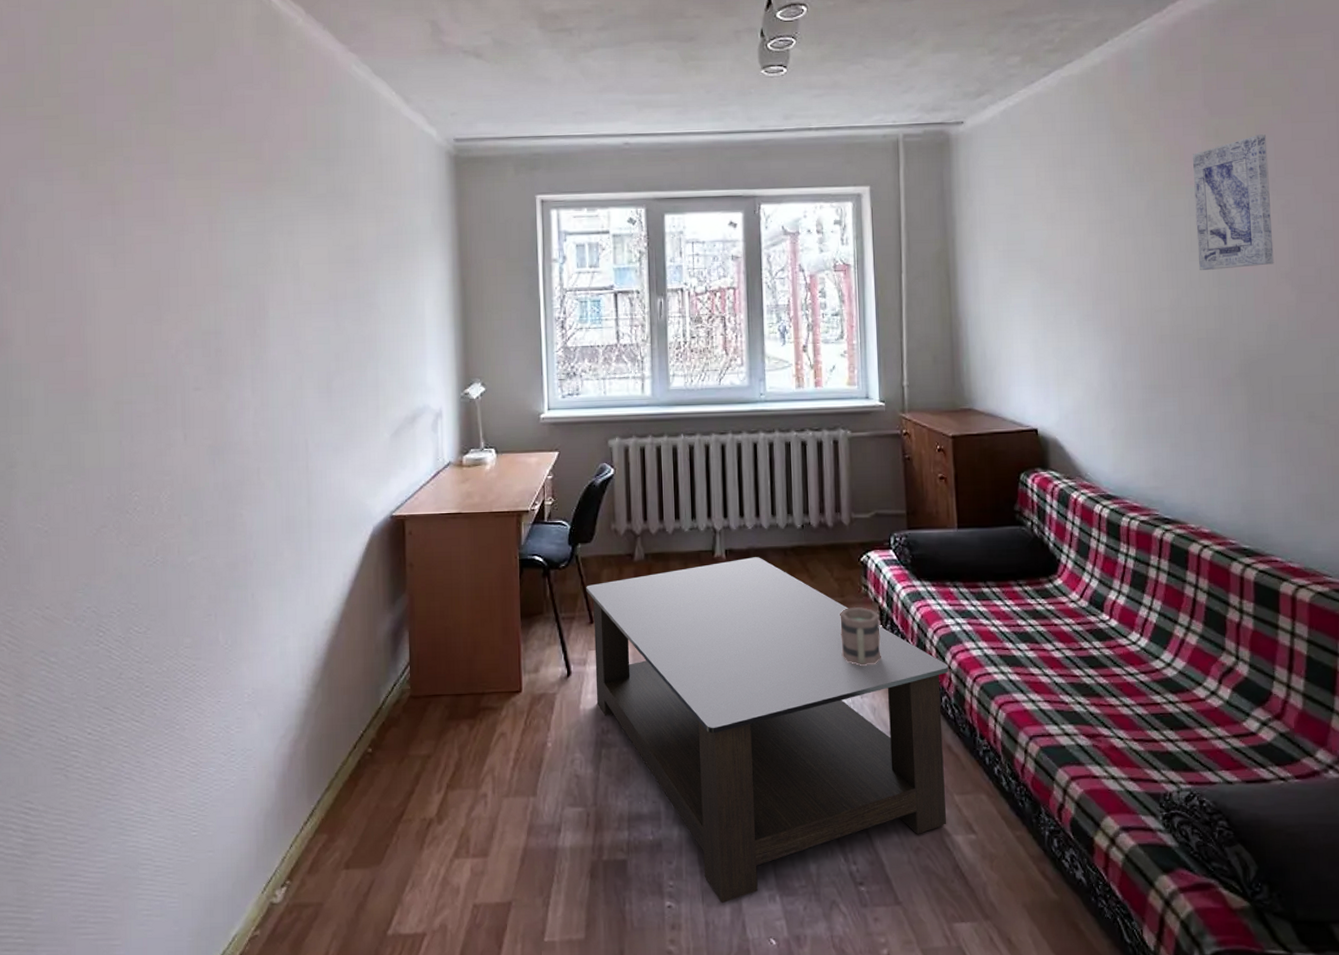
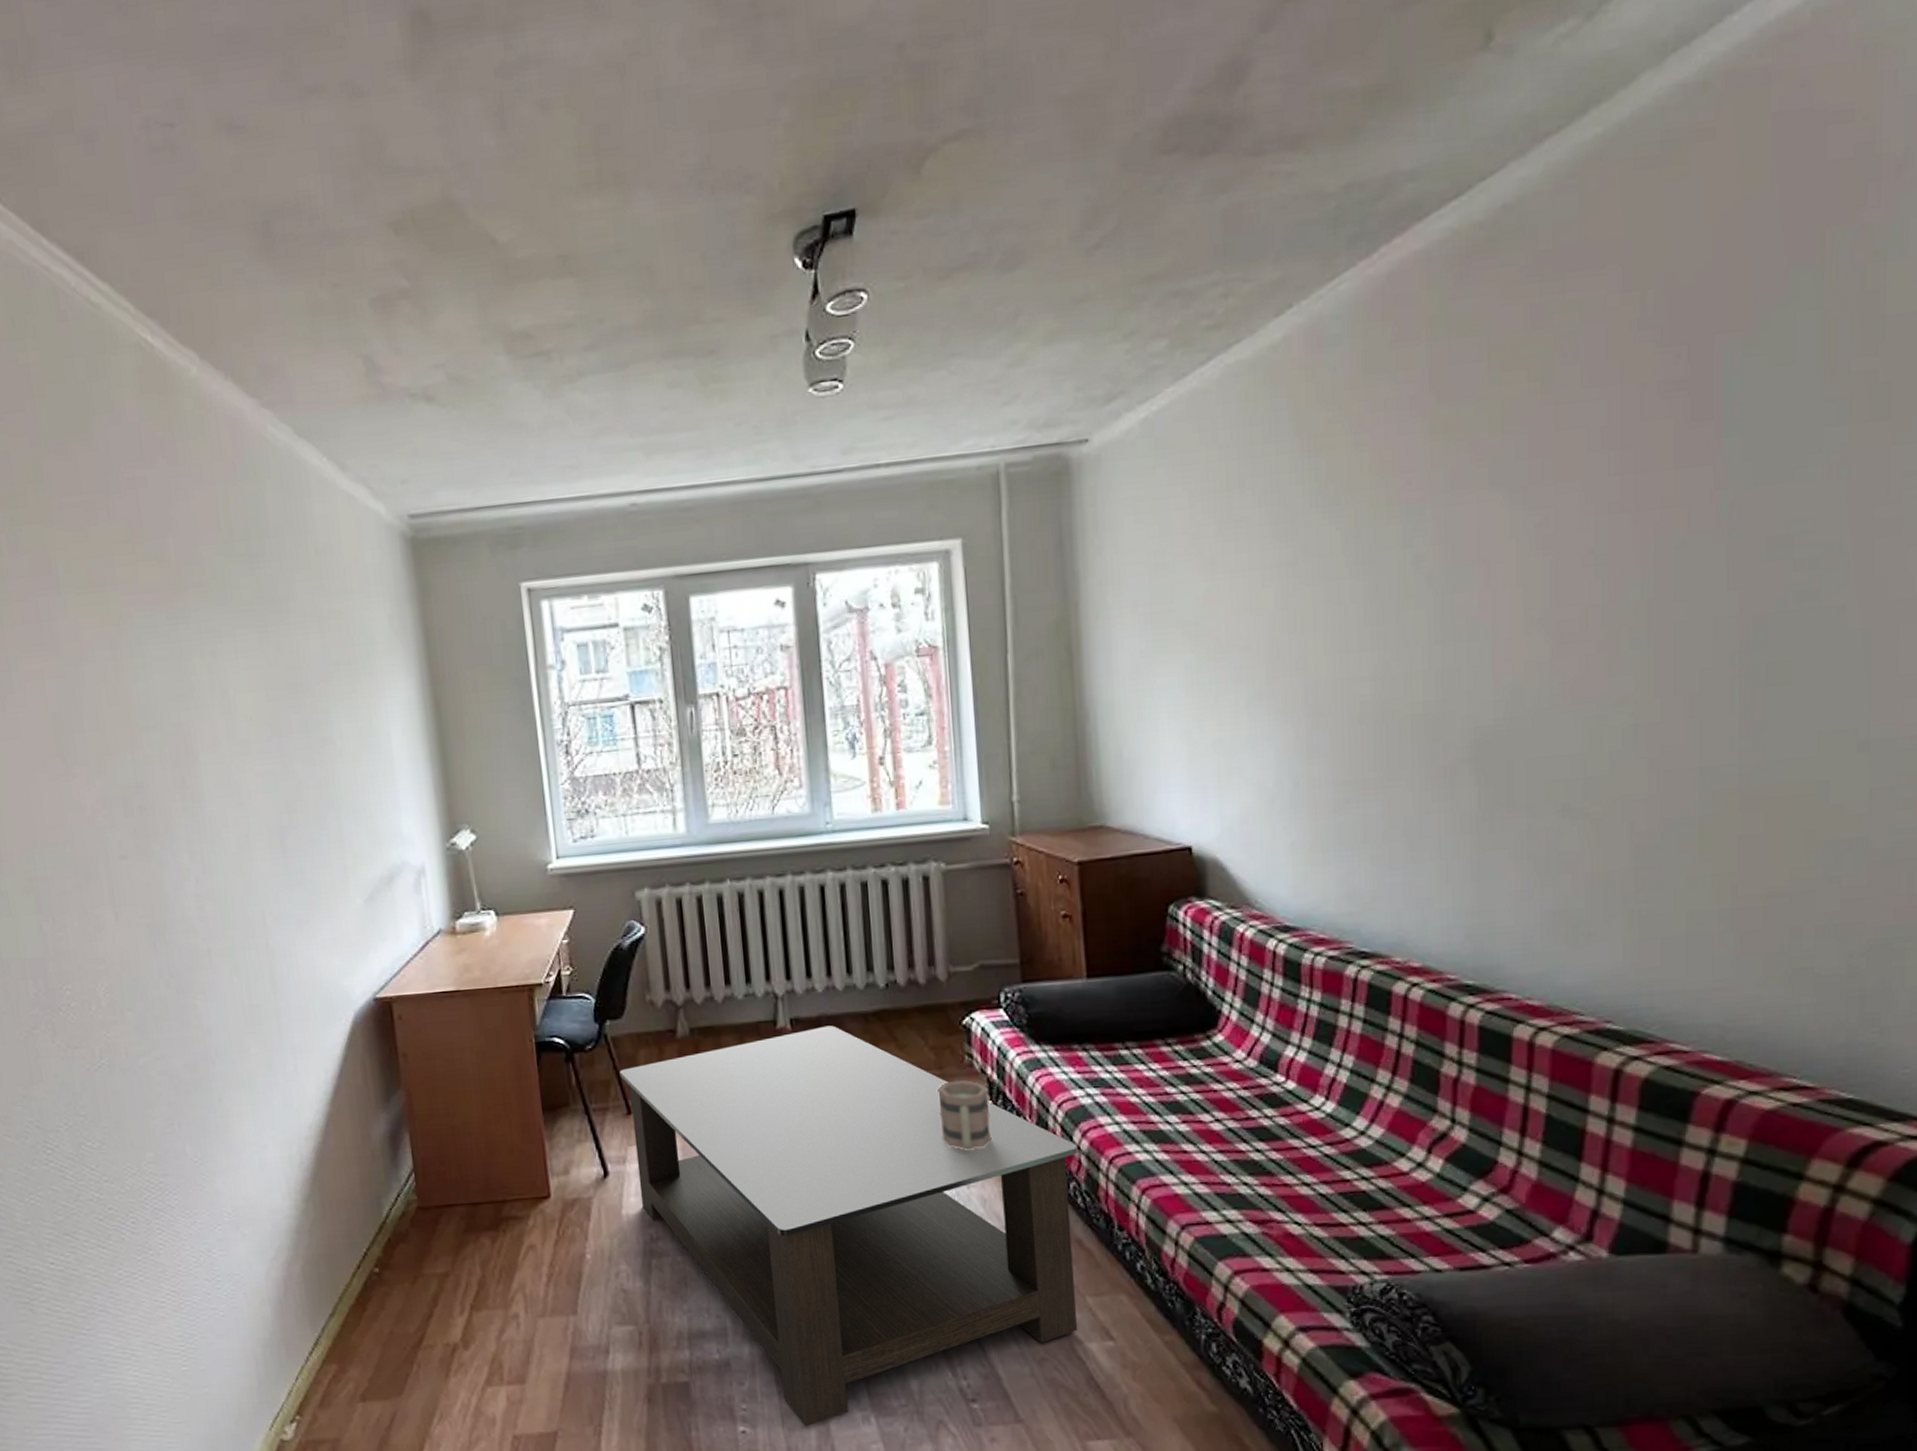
wall art: present [1193,134,1274,270] -> none [1411,424,1522,622]

